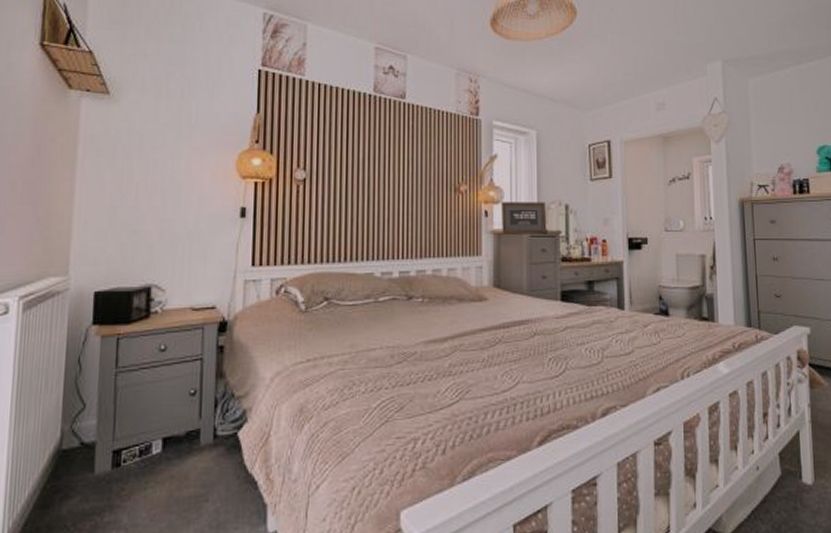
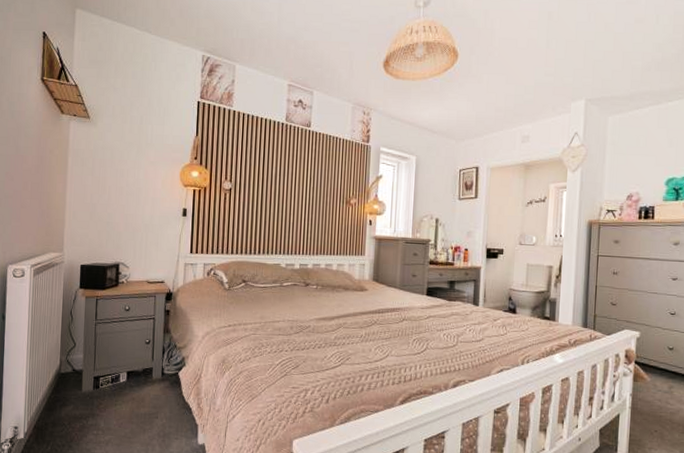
picture frame: present [500,201,547,234] -> none [382,213,420,242]

